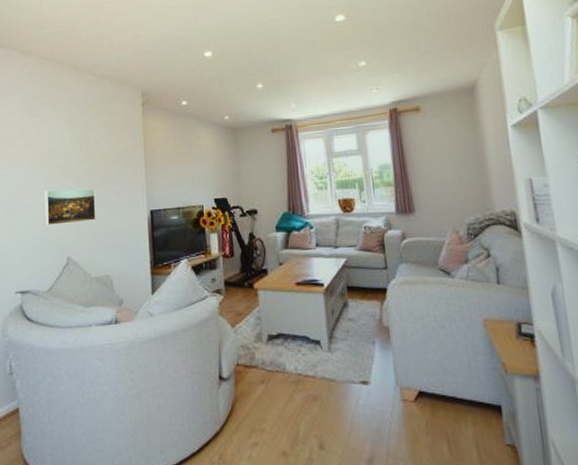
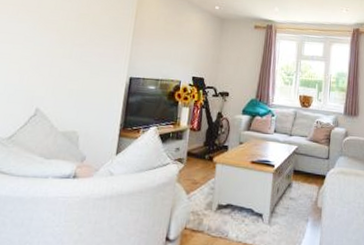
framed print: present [43,188,96,225] -> none [19,41,79,78]

